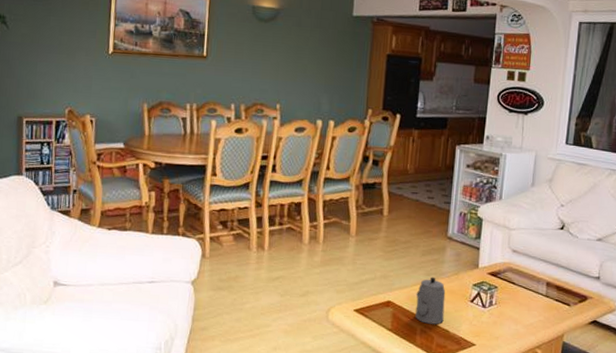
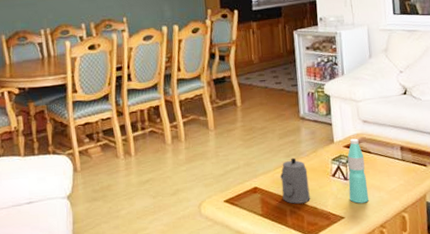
water bottle: none [484,266,507,333] -> present [347,138,370,204]

